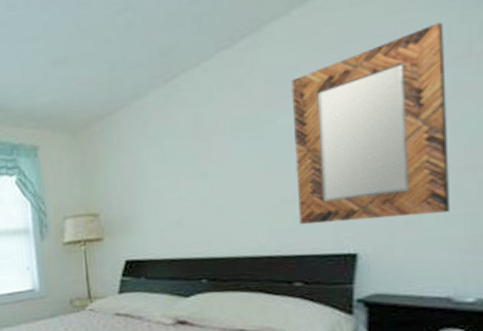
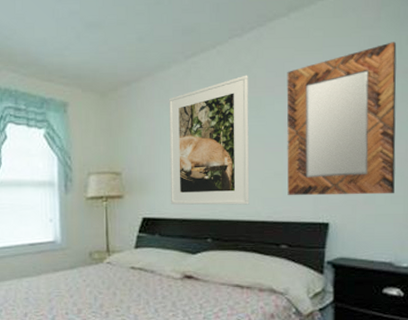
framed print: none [147,90,251,245] -> present [168,75,250,205]

